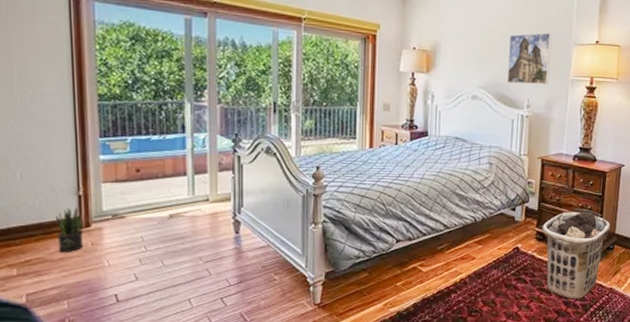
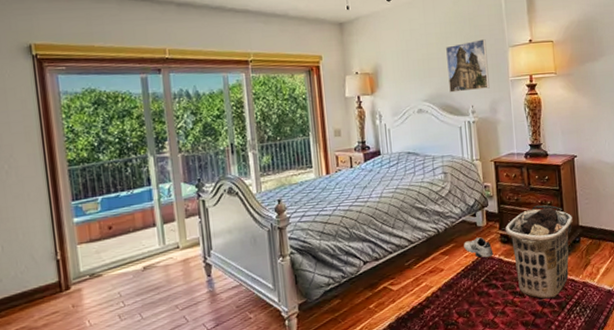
potted plant: present [55,207,85,252] -> none [36,271,65,318]
shoe: none [499,231,527,253] -> present [464,237,494,258]

